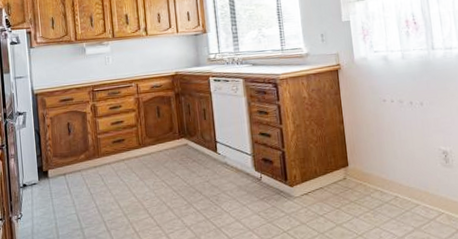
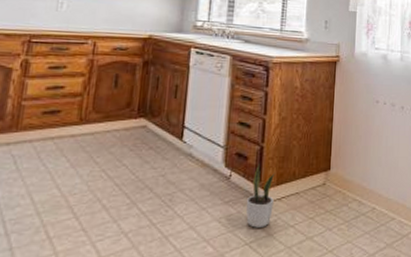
potted plant: none [277,164,303,219] -> present [246,162,275,228]

